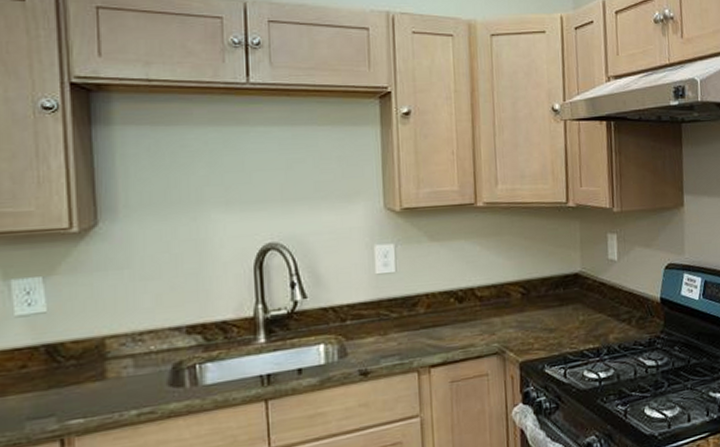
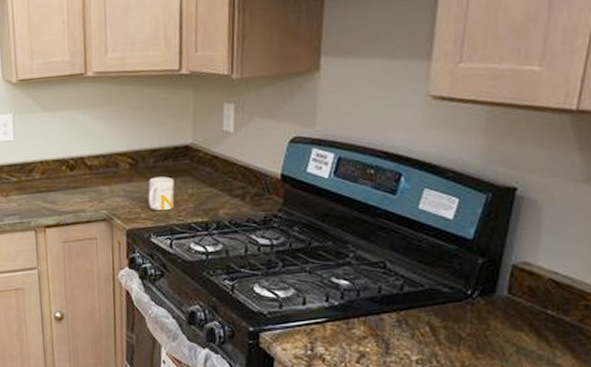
mug: none [540,304,567,340] -> present [148,176,175,211]

